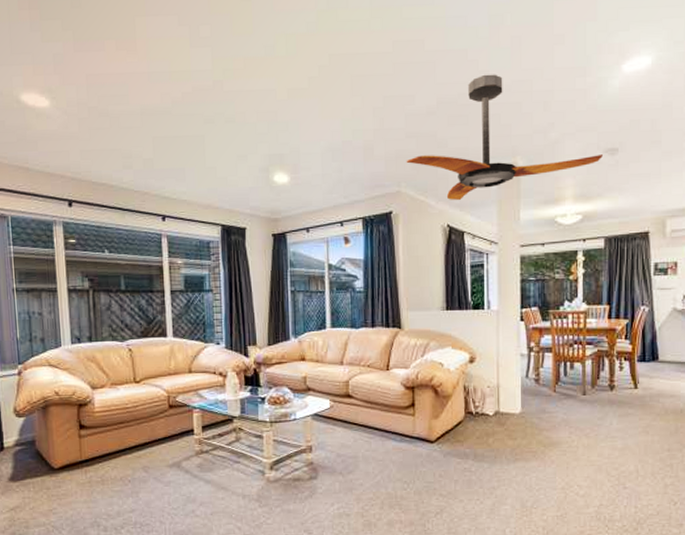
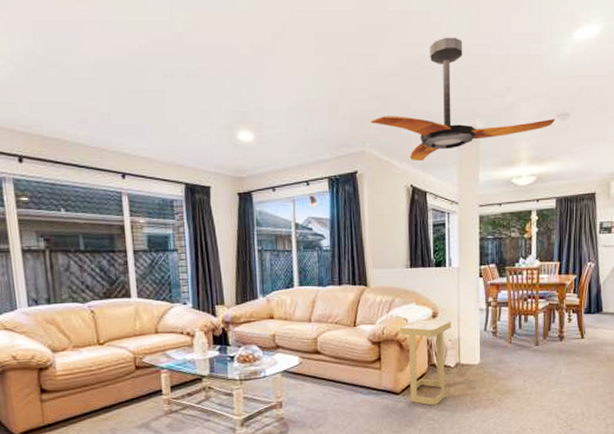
side table: none [435,364,490,456] -> present [400,319,451,405]

